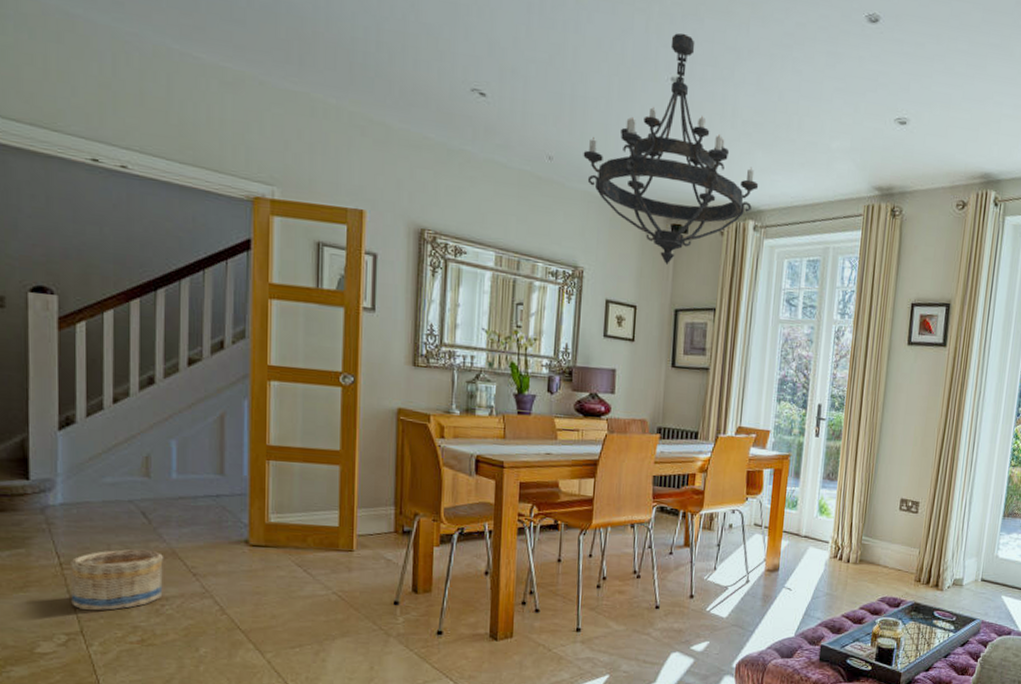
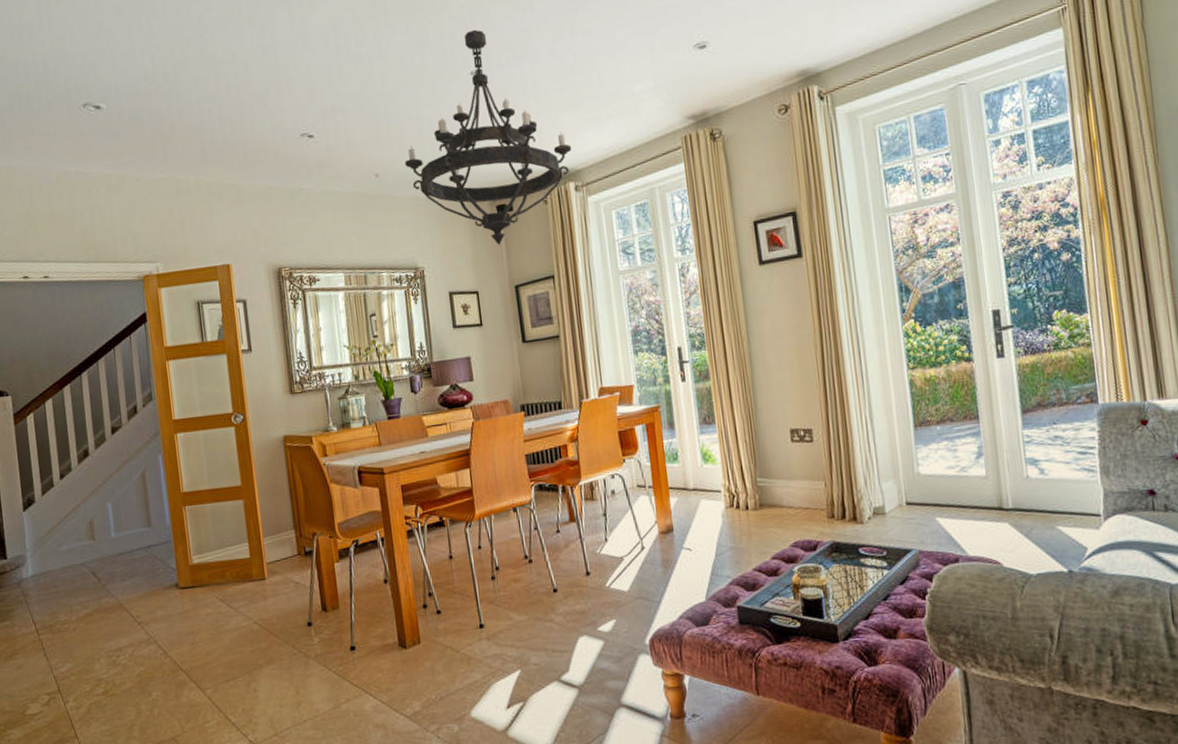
basket: present [69,549,164,611] -> none [43,606,117,670]

